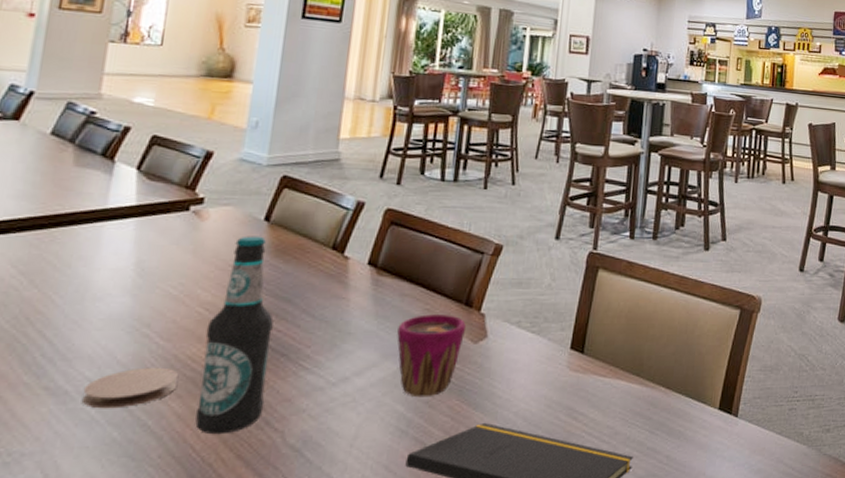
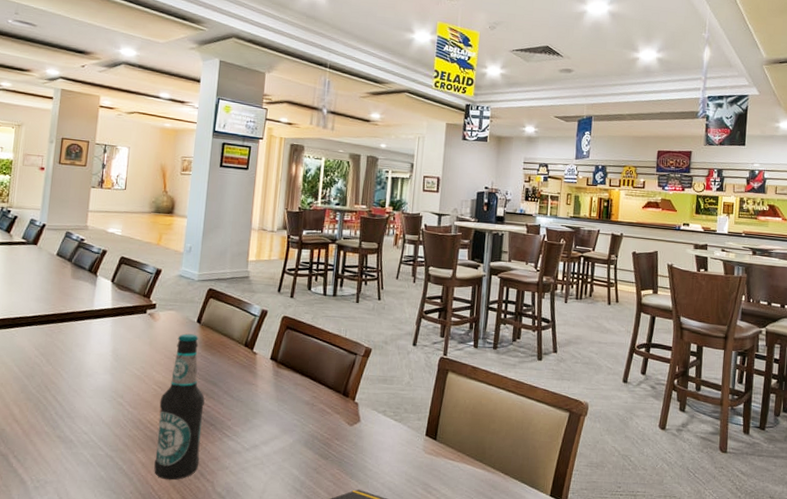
coaster: present [81,367,179,409] -> none [81,427,142,455]
cup: present [397,314,466,398] -> none [292,400,344,466]

